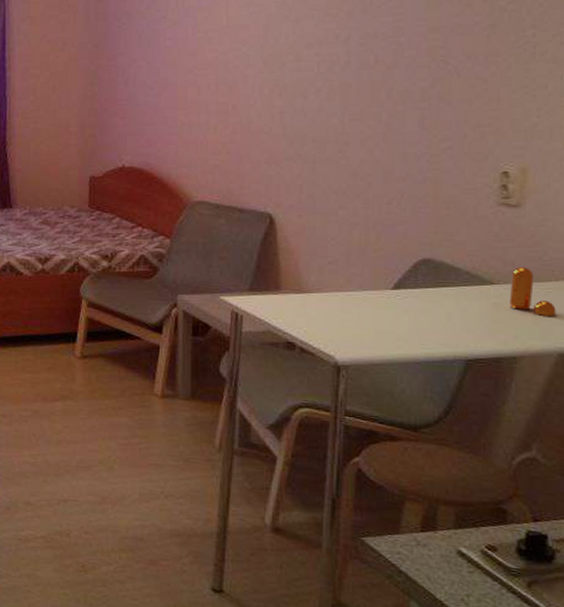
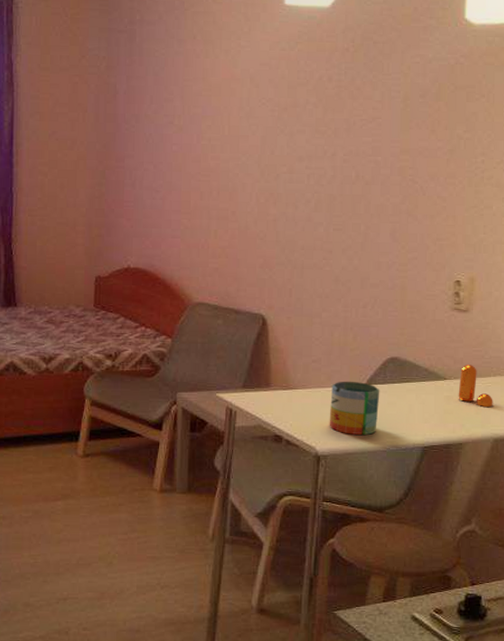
mug: none [350,284,411,344] -> present [329,381,380,435]

